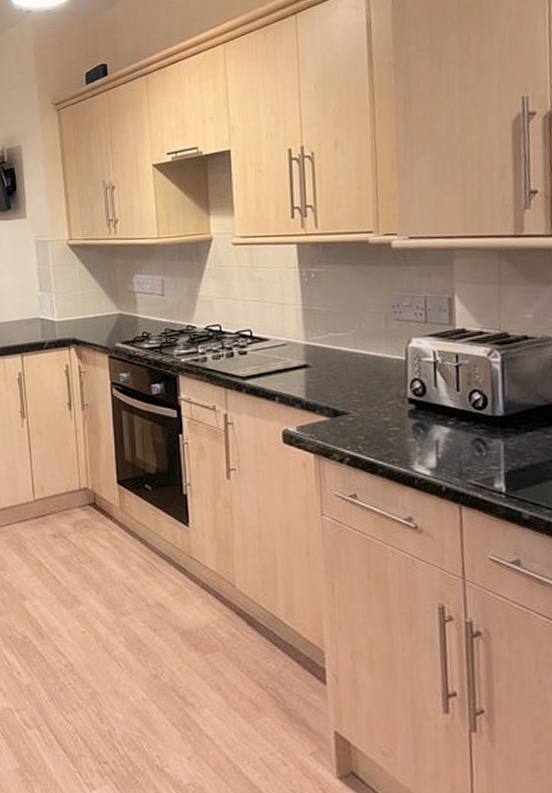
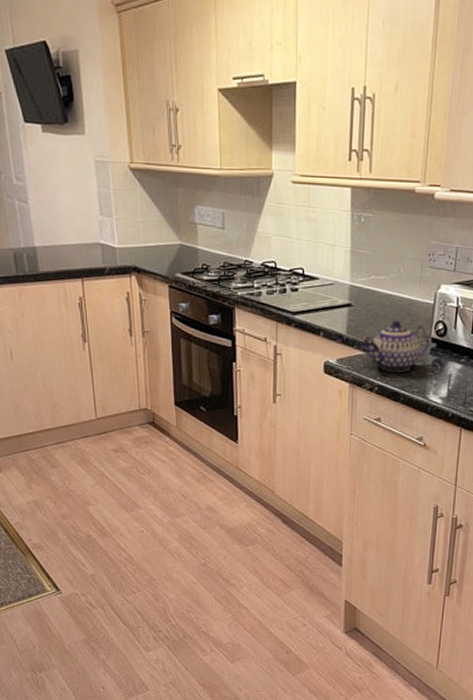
teapot: none [326,380,407,439] -> present [363,320,430,372]

